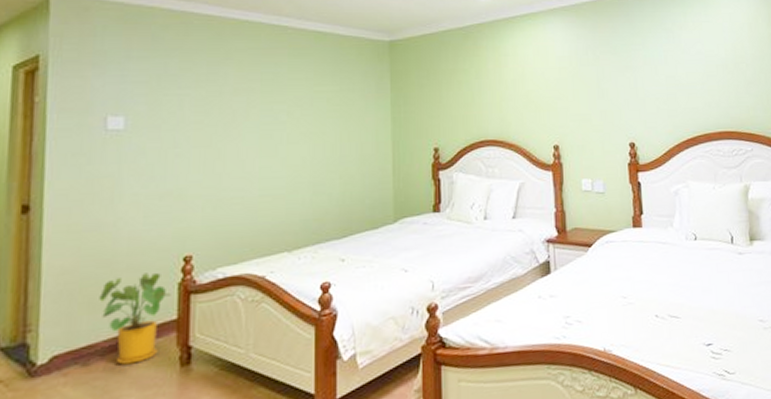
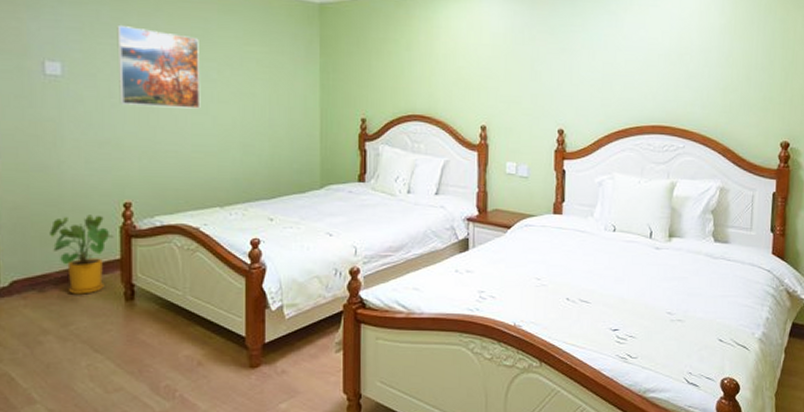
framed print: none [184,76,270,154] -> present [117,26,201,109]

